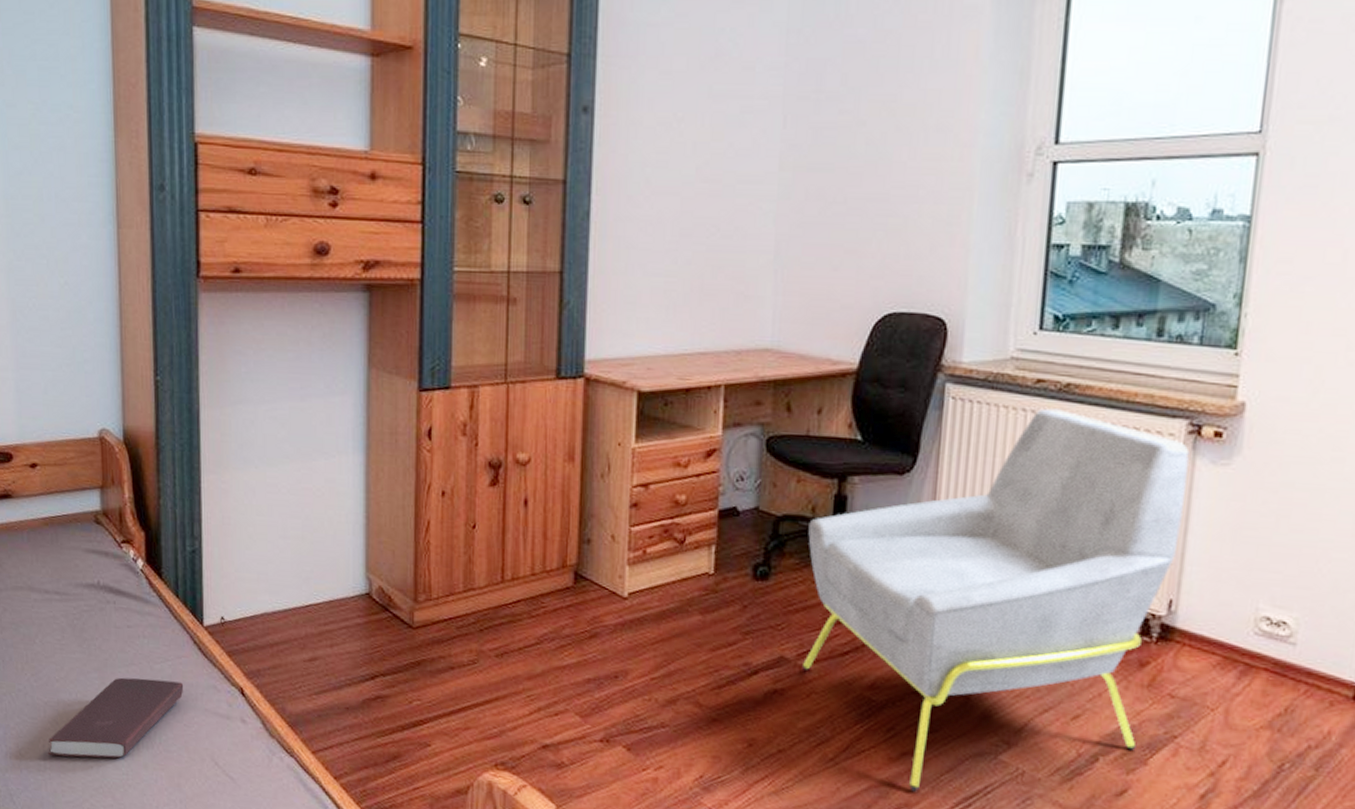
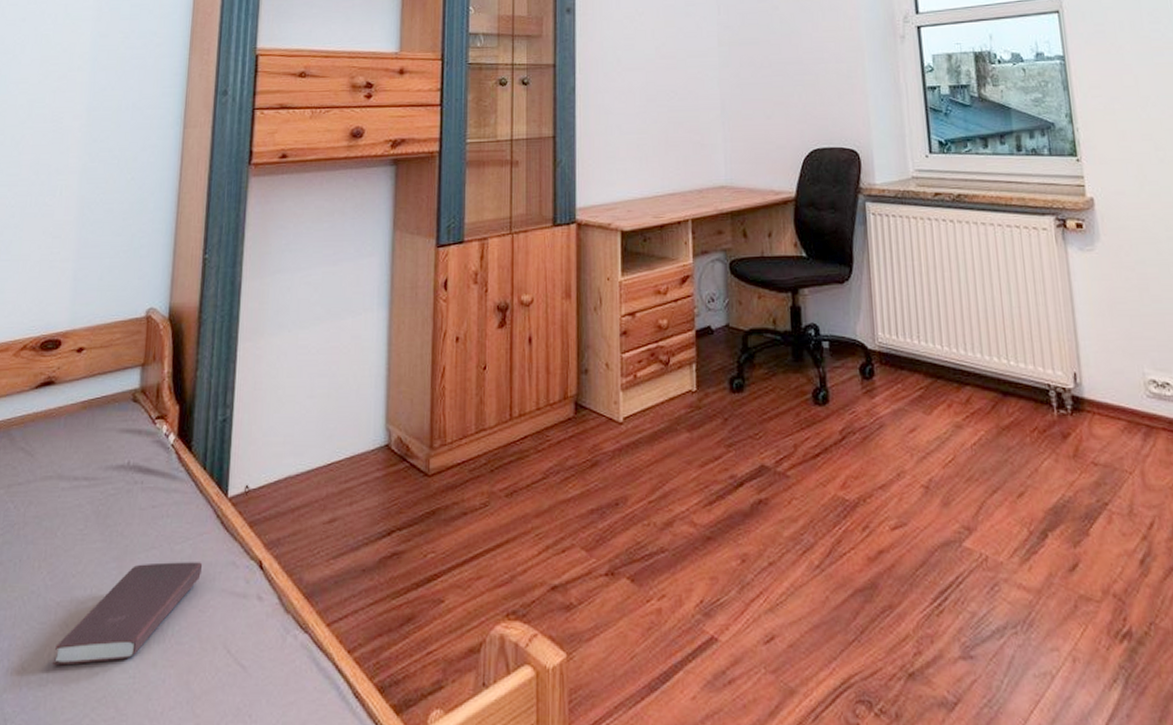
armchair: present [801,408,1190,792] -> none [772,216,1077,591]

